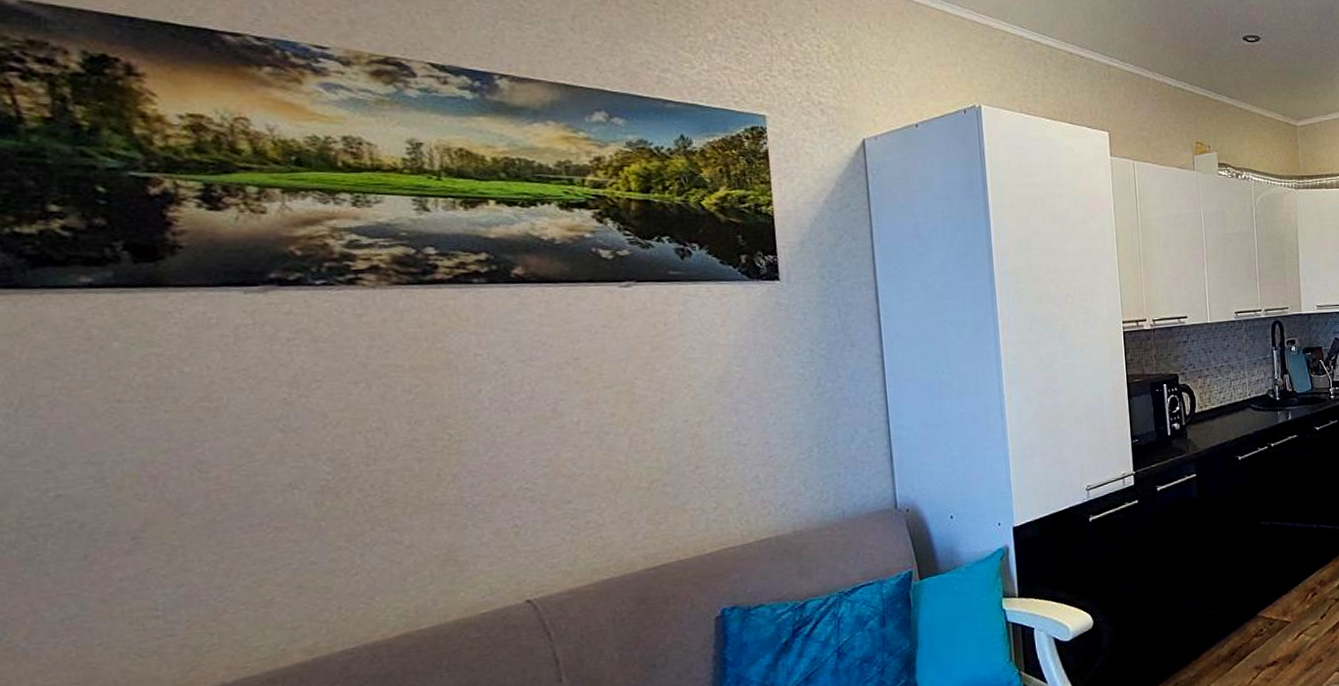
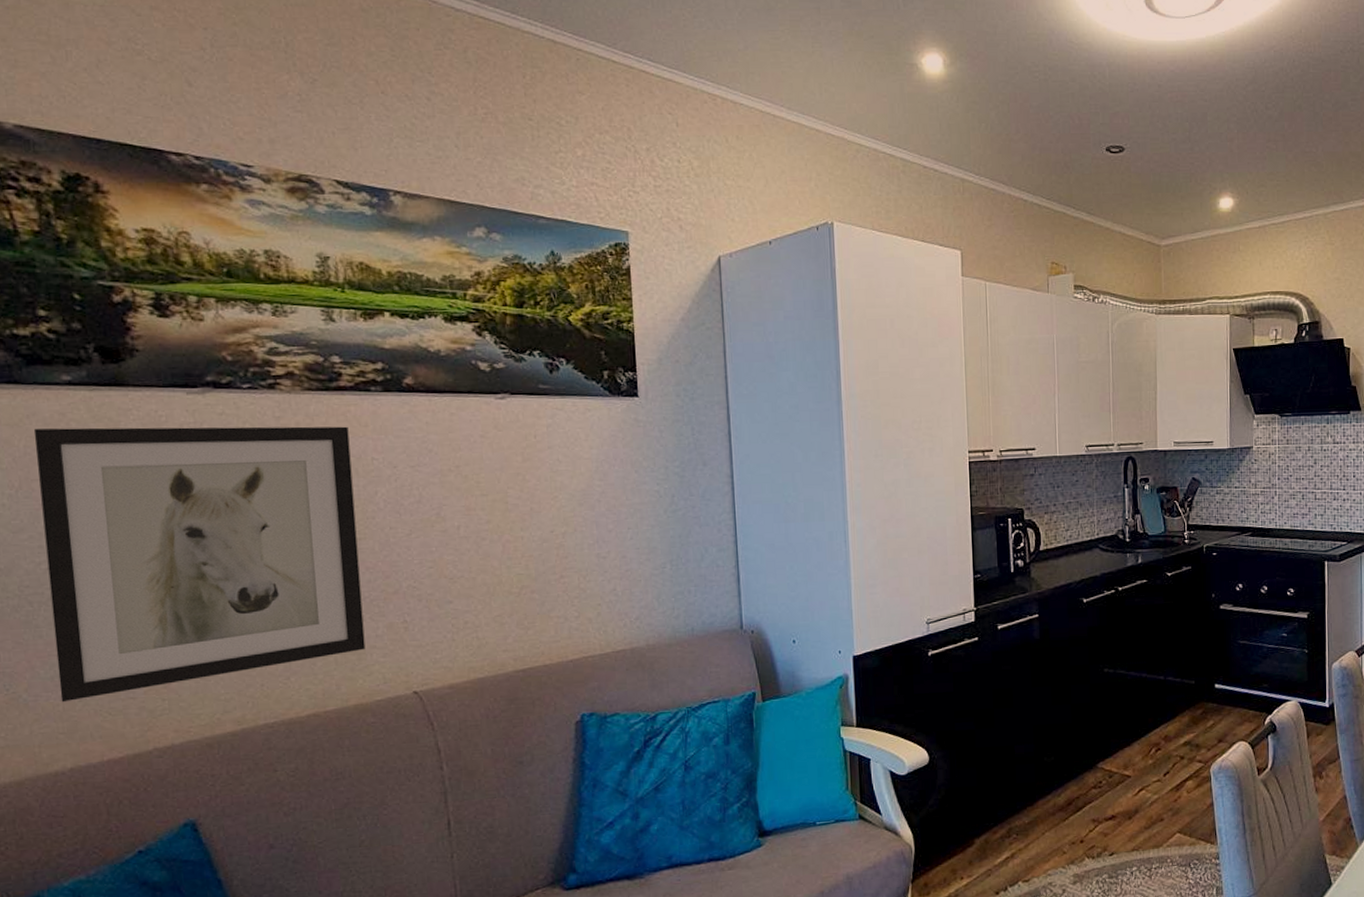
wall art: none [40,321,468,648] -> present [33,426,366,703]

